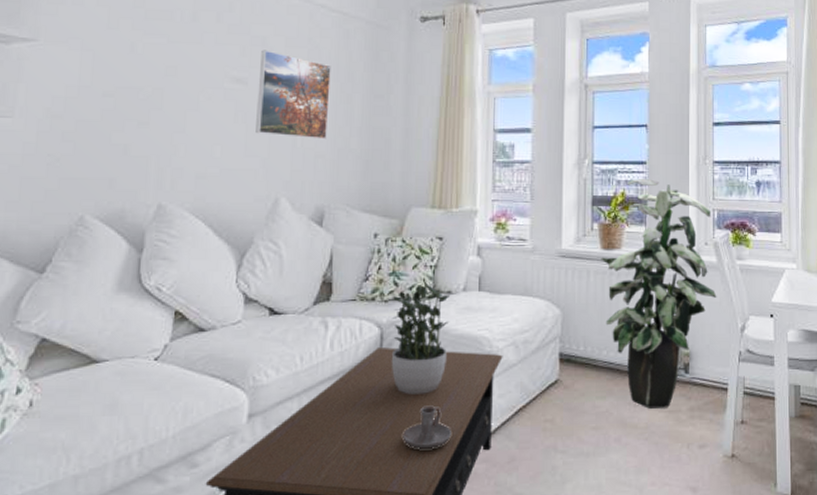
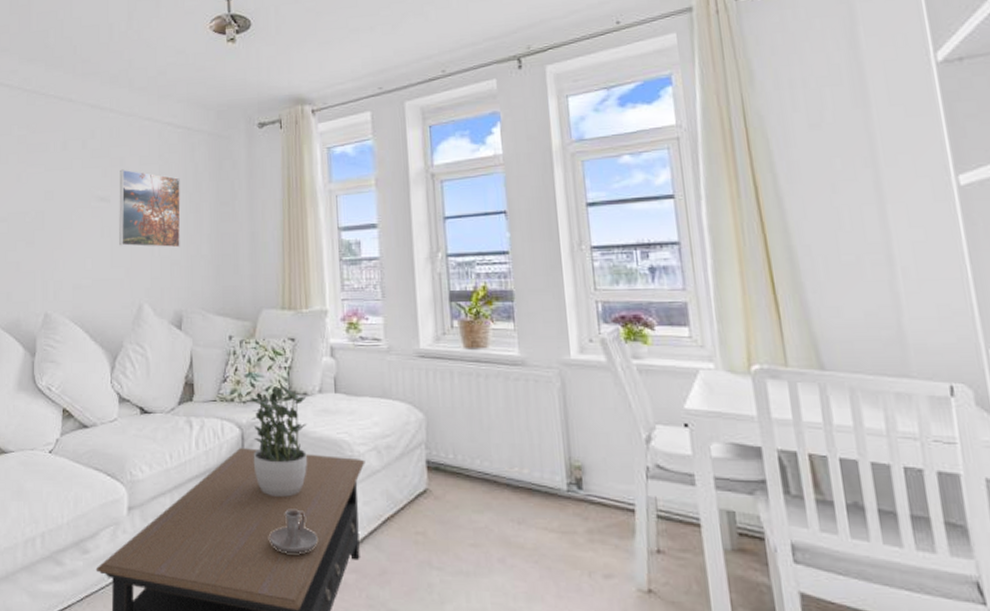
indoor plant: present [601,179,717,409] -> none [465,270,610,528]

